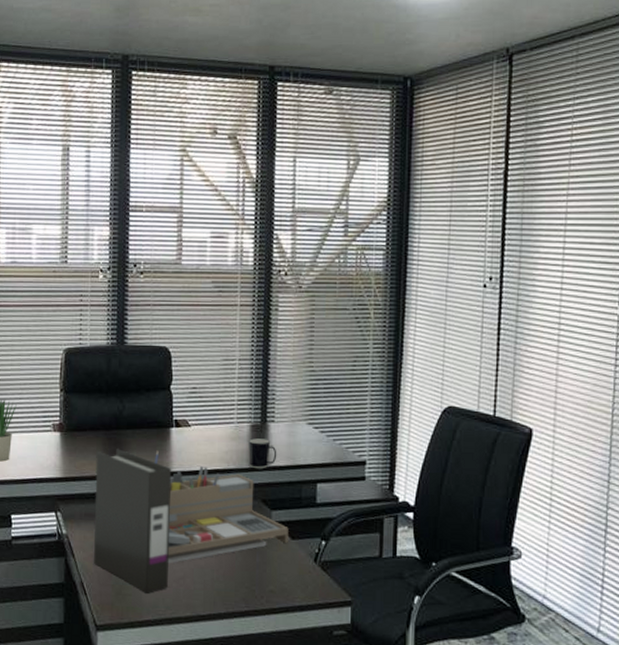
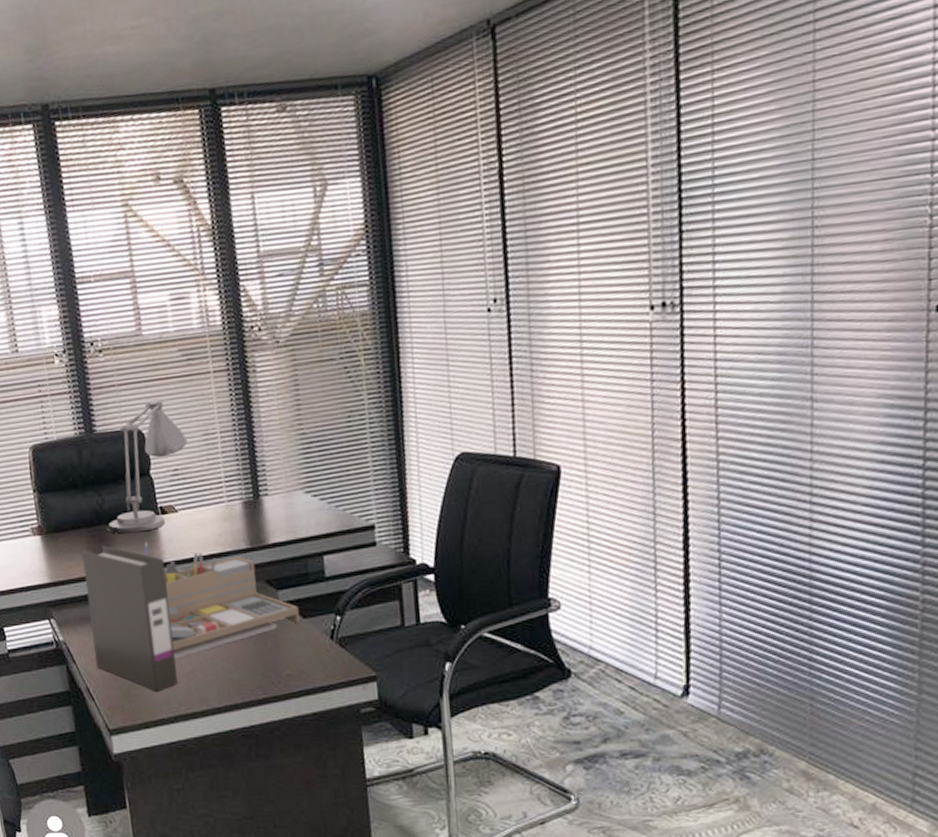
desk lamp: none [123,322,208,441] -> present [106,398,188,534]
mug: present [247,438,277,469] -> none [242,514,276,549]

